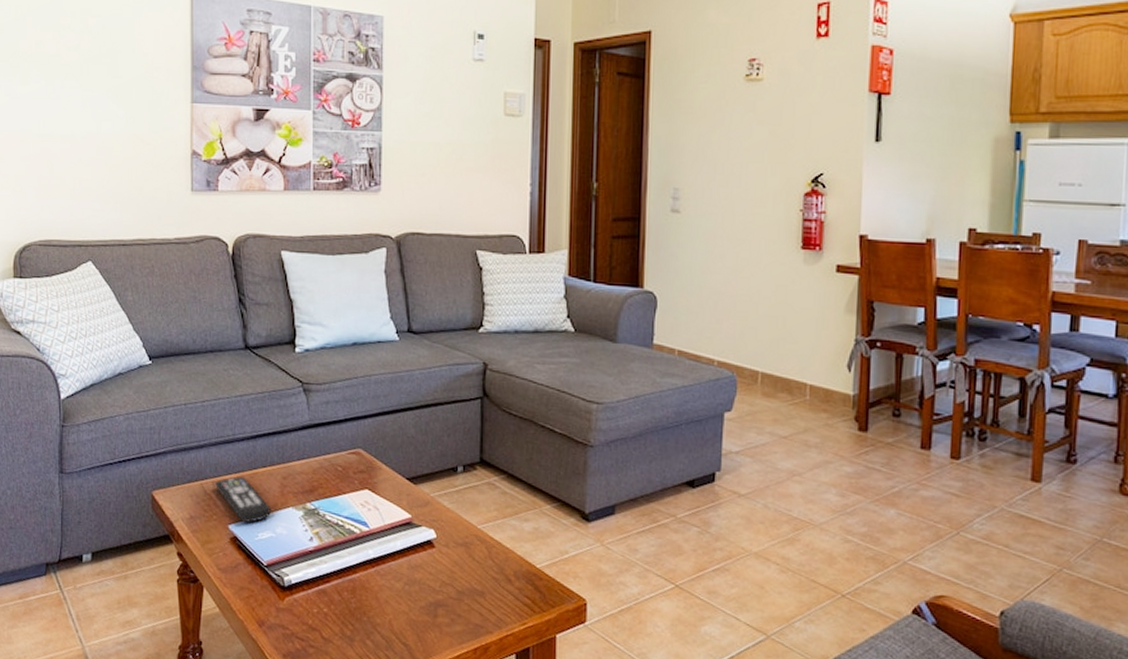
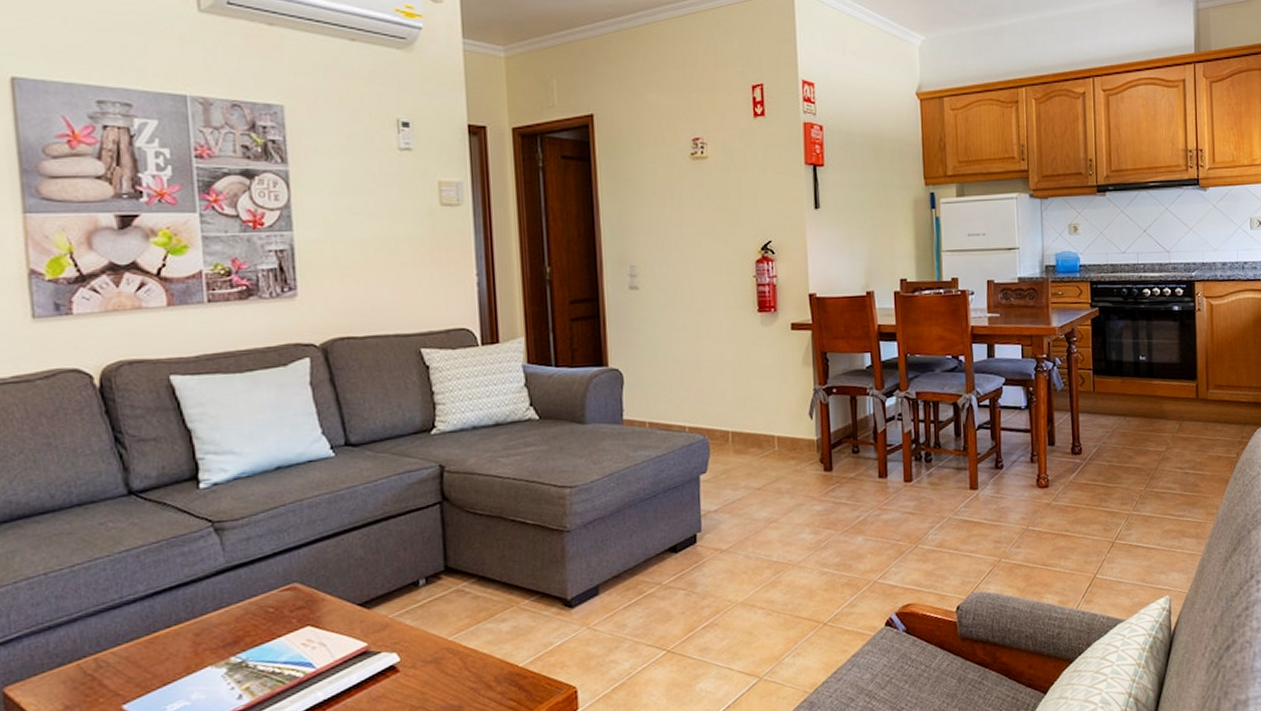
remote control: present [215,476,271,523] -> none [99,644,182,697]

